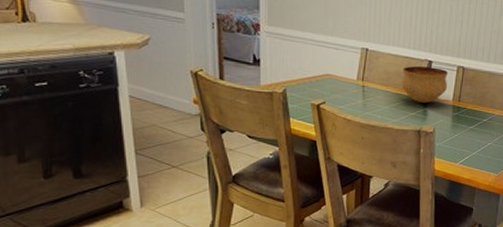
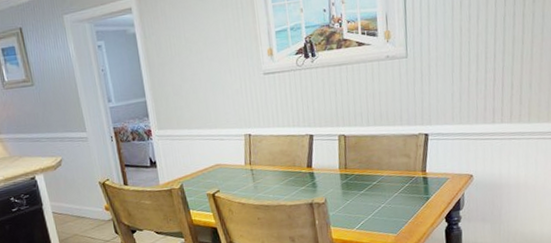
bowl: present [402,66,448,104] -> none [286,140,332,177]

